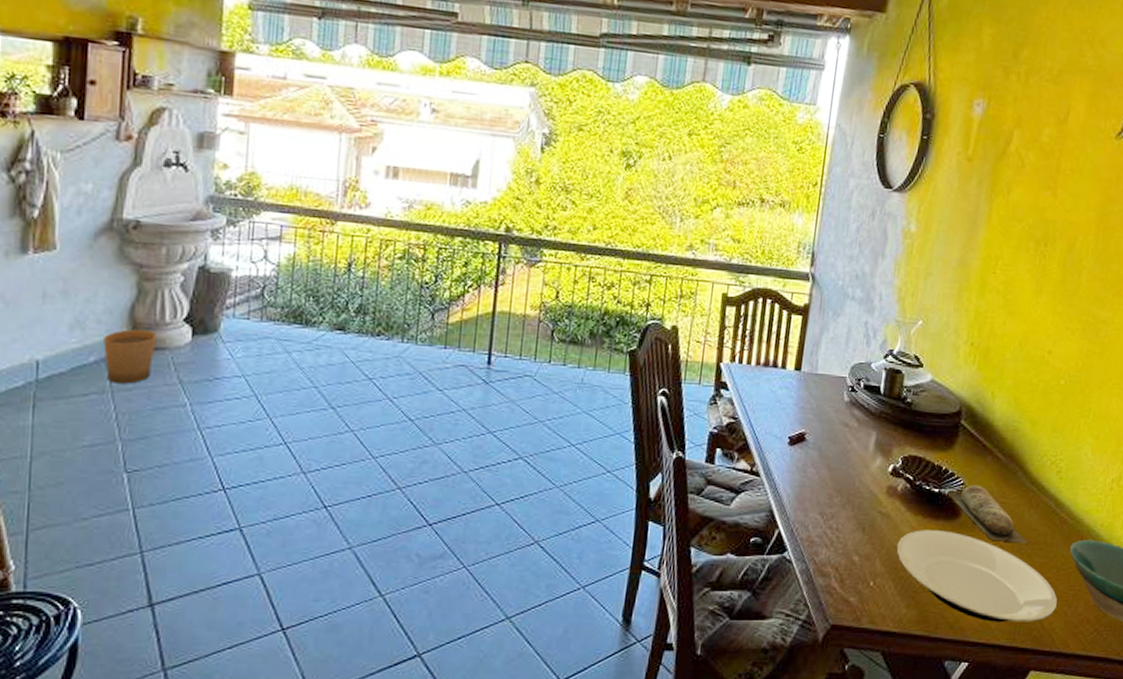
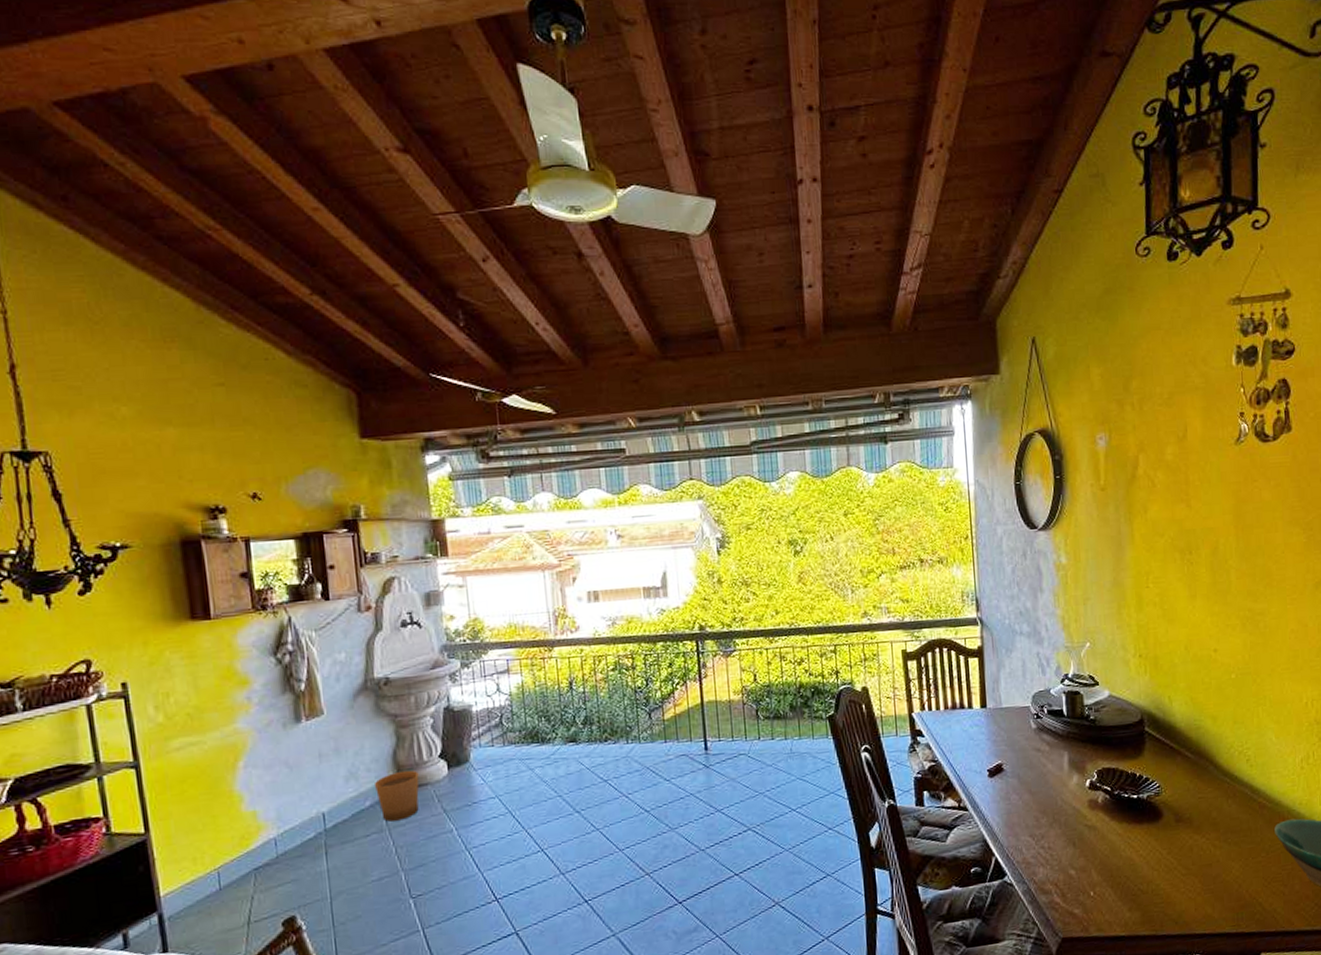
plate: present [896,530,1057,622] -> none [1108,832,1273,912]
bread loaf: present [947,485,1028,543] -> none [1146,785,1233,835]

